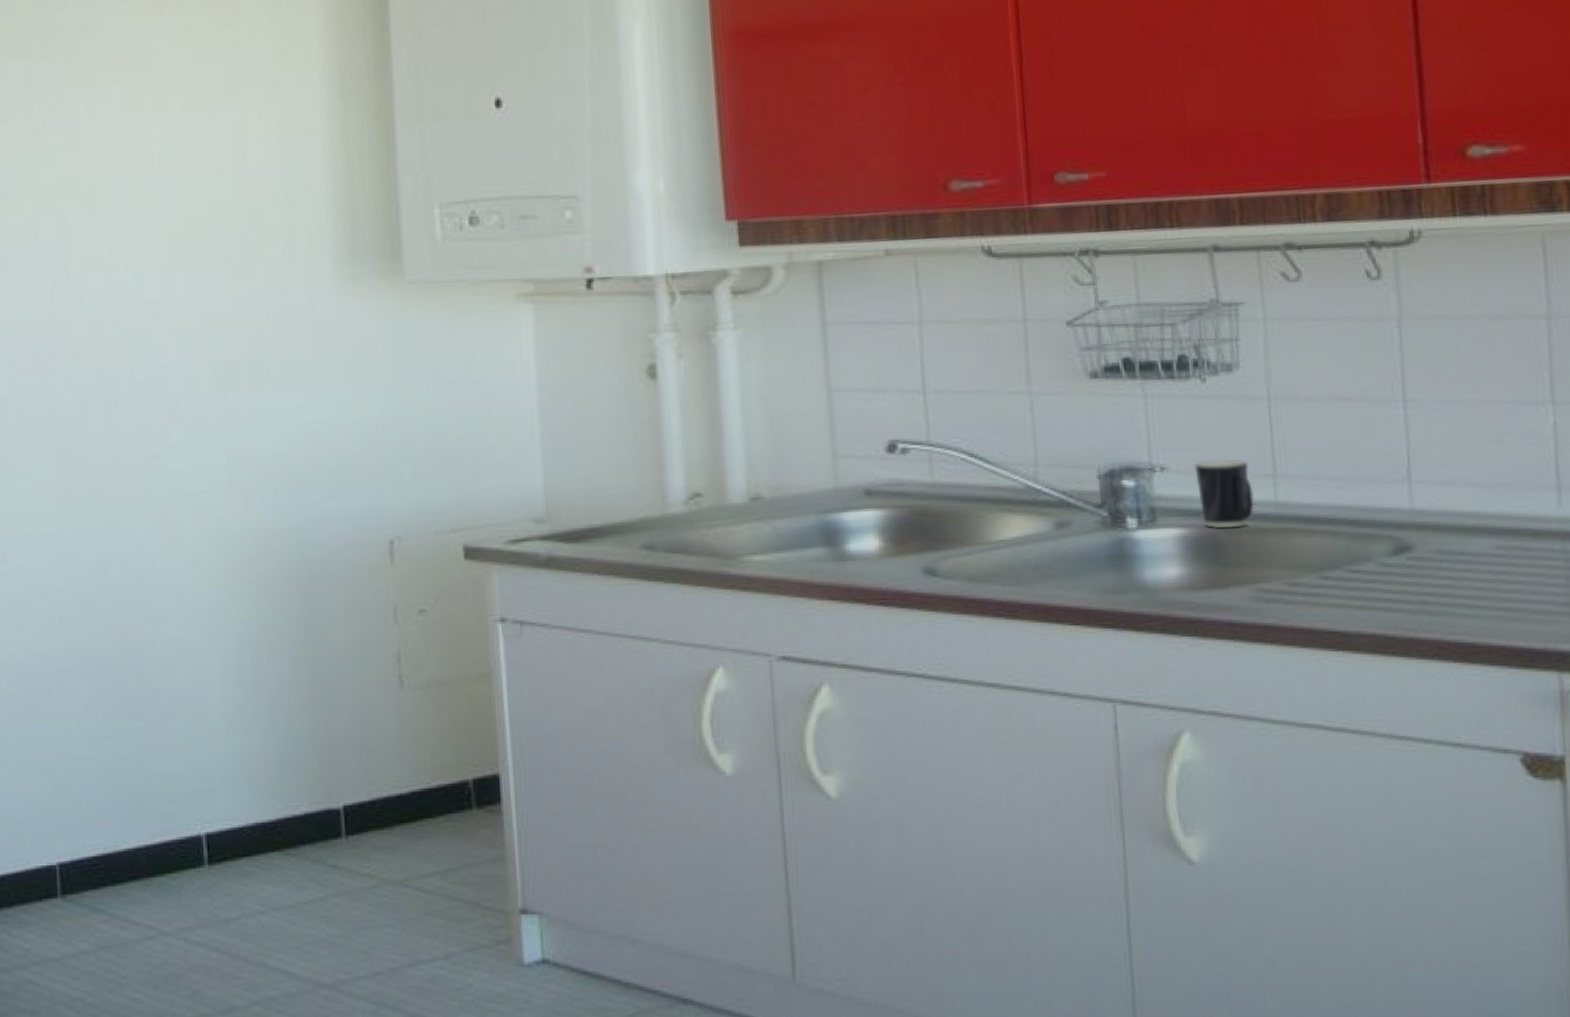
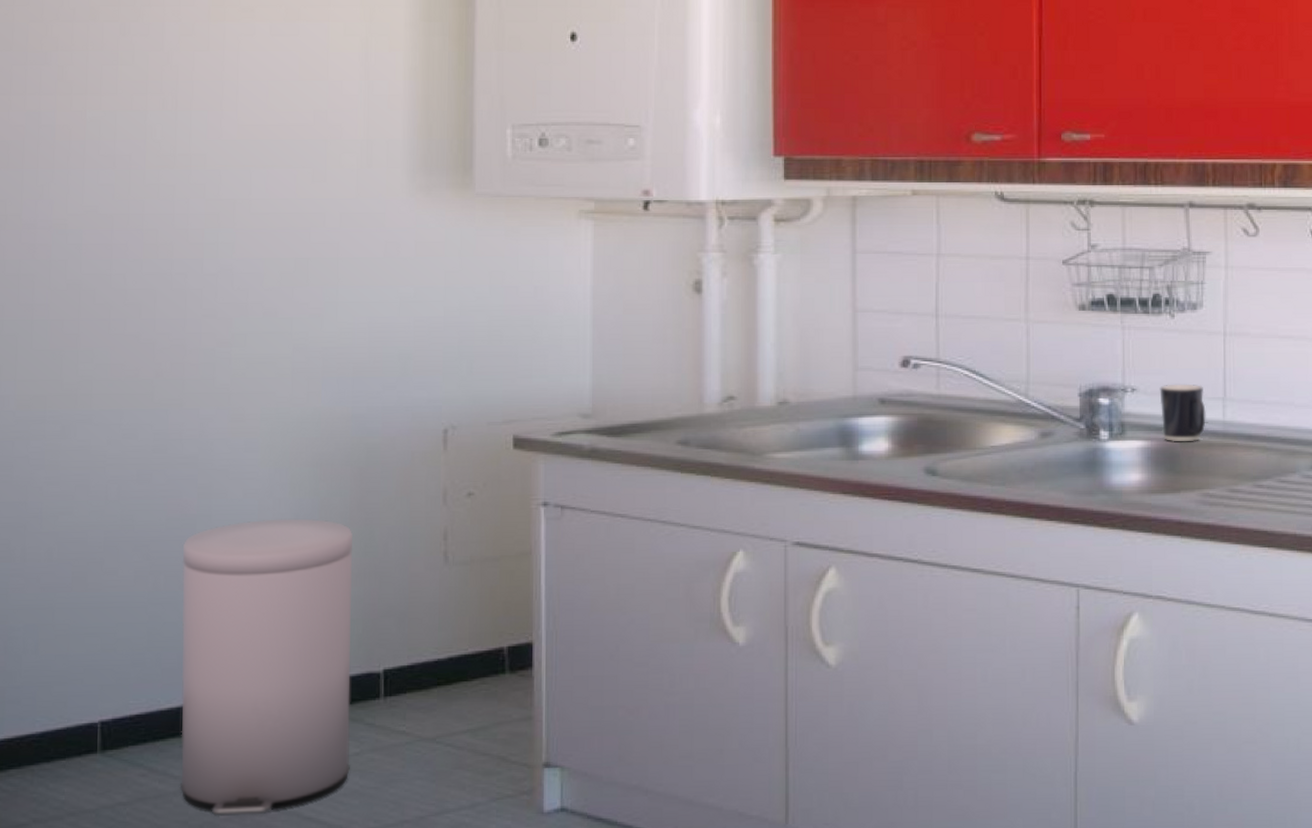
pedal bin: none [130,641,315,967] -> present [179,518,352,817]

